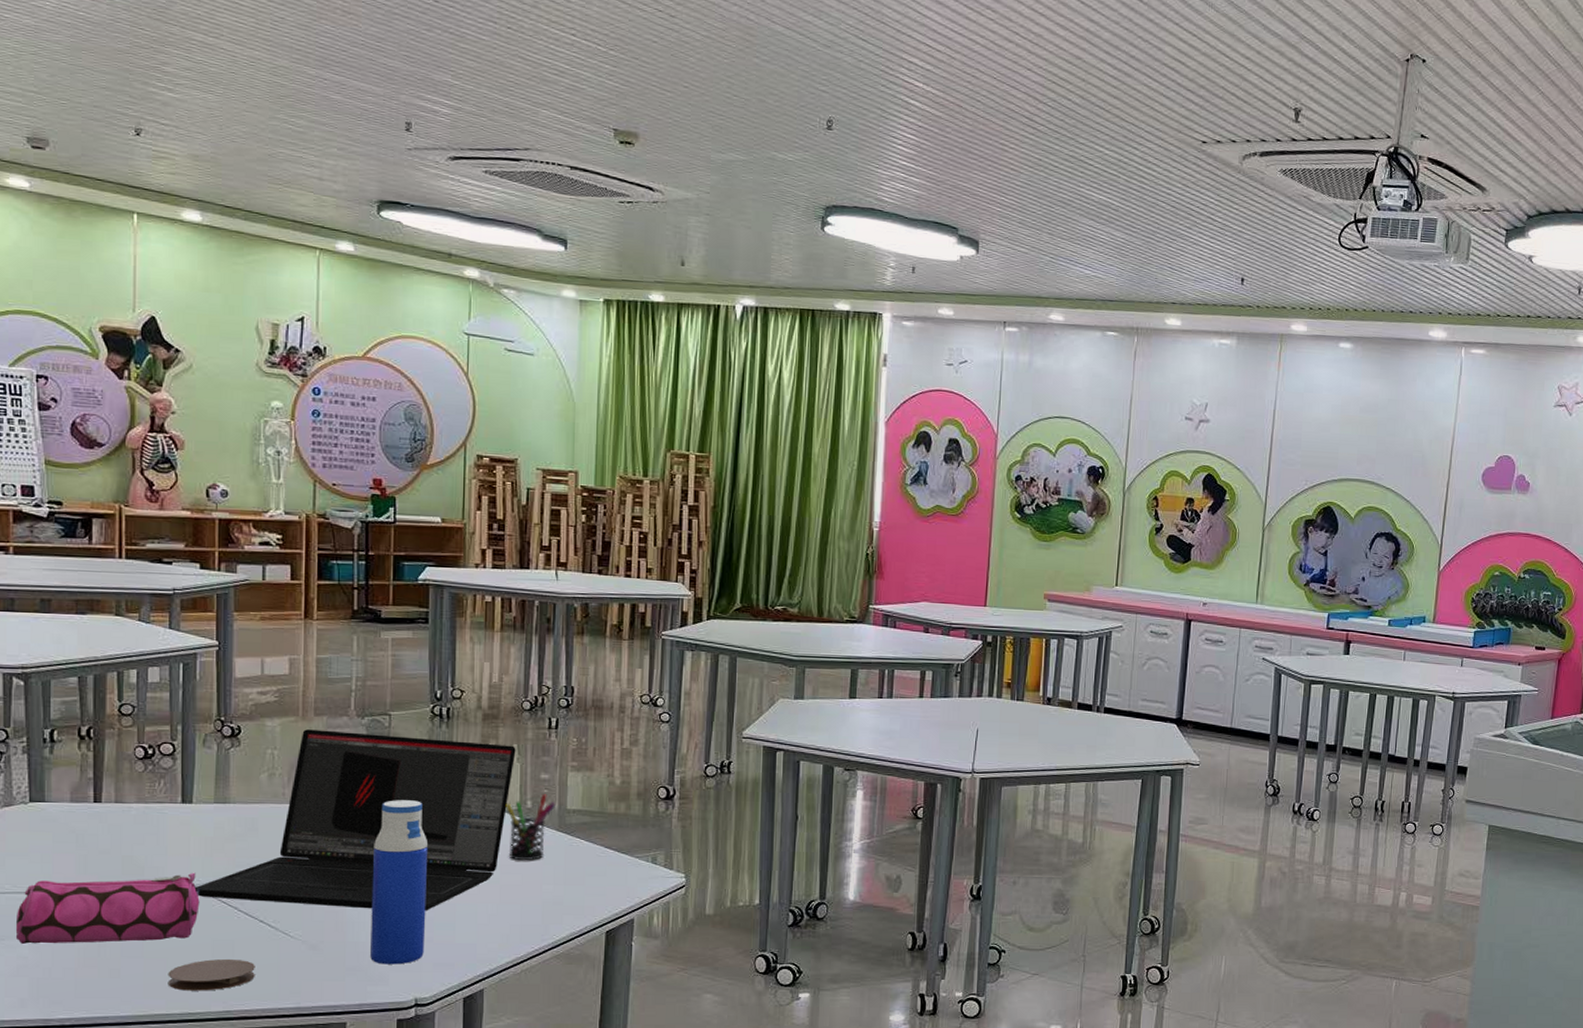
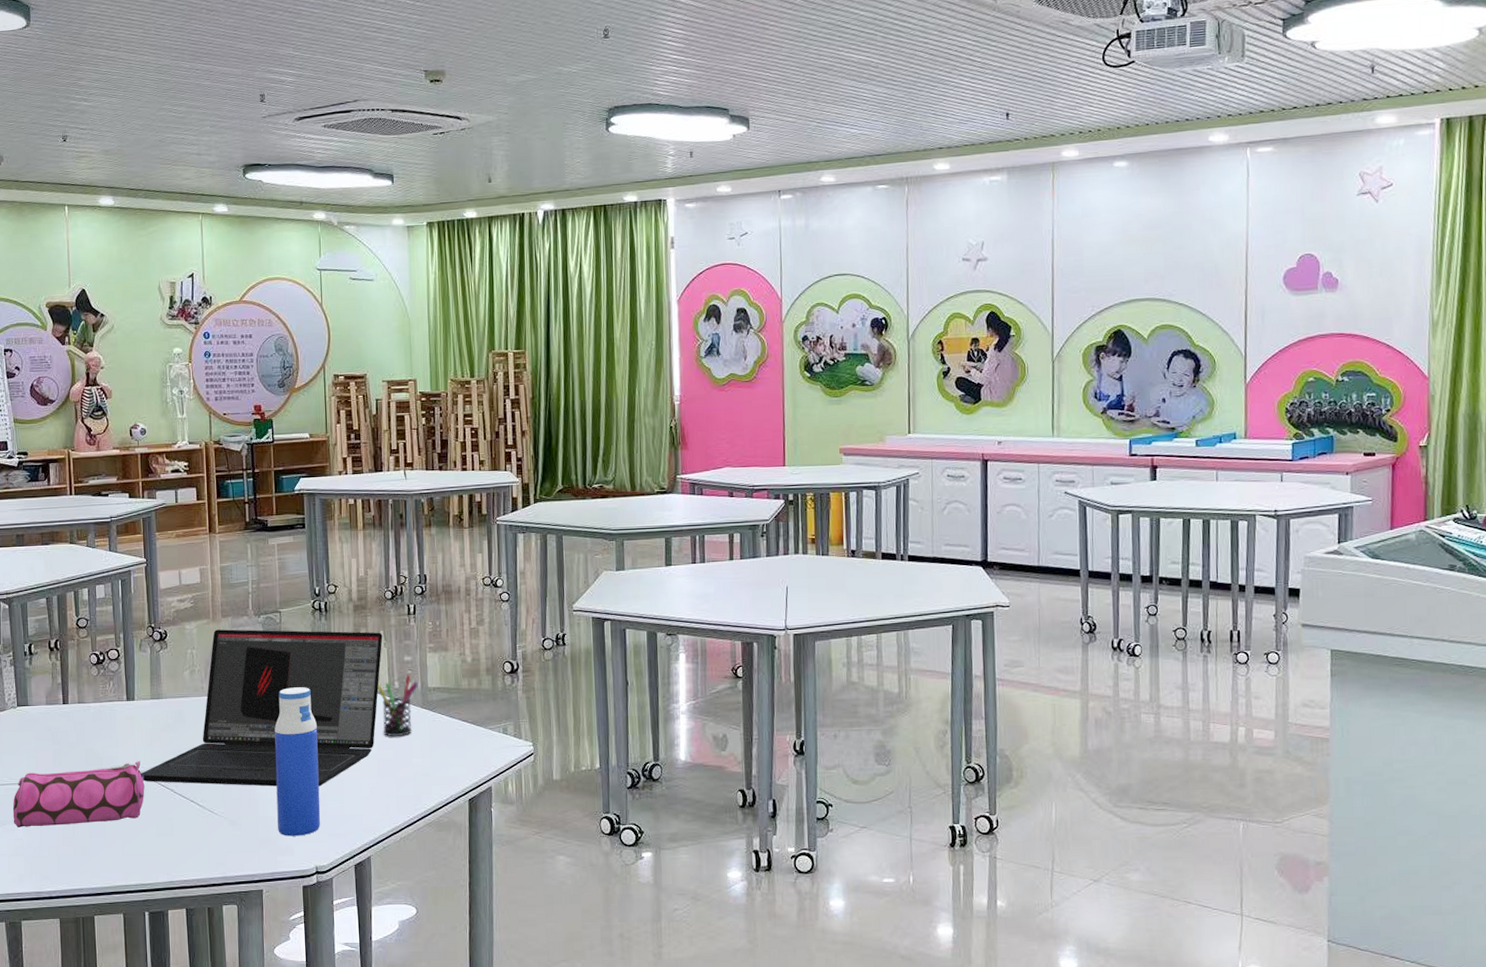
coaster: present [168,958,255,991] -> none [124,835,190,865]

